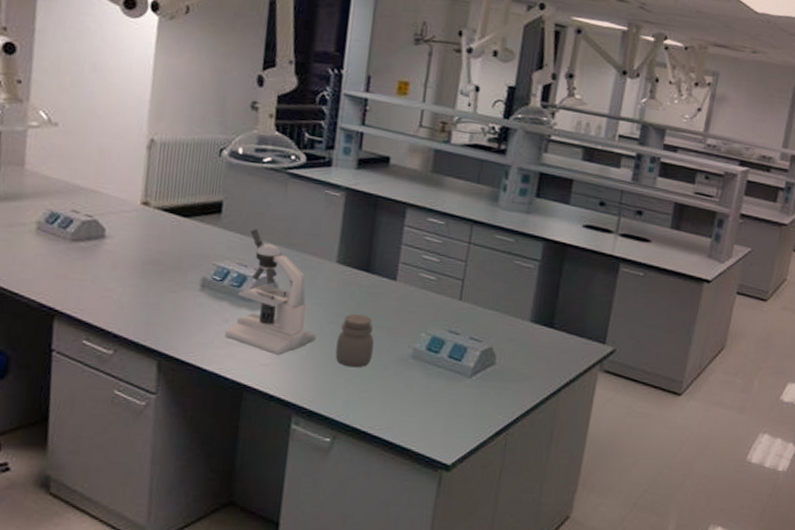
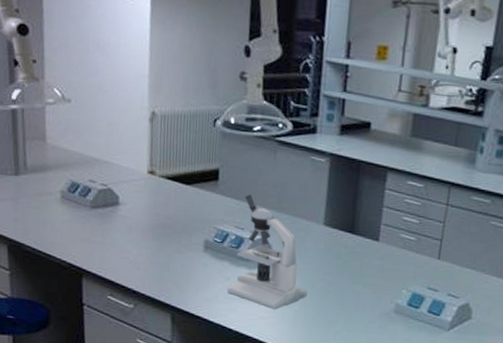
jar: present [335,313,374,368] -> none [325,272,359,321]

